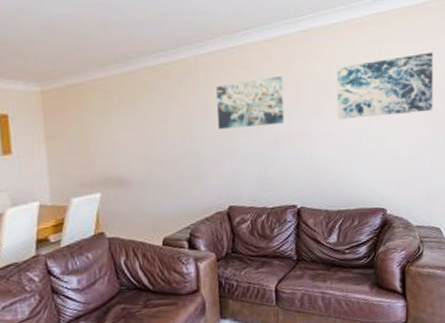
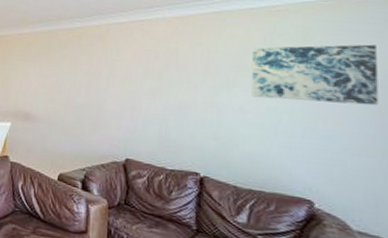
wall art: present [216,76,285,130] -> none [123,49,192,92]

